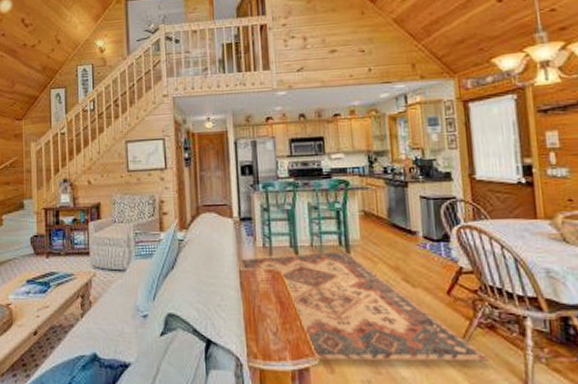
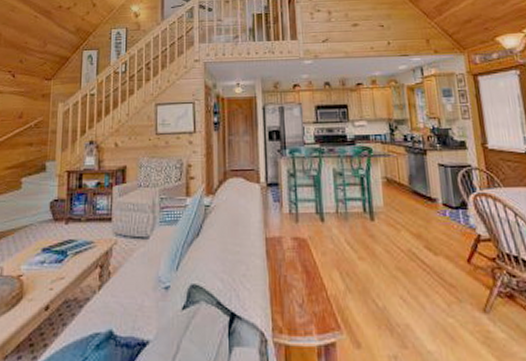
rug: present [240,252,489,362] -> none [266,219,511,335]

